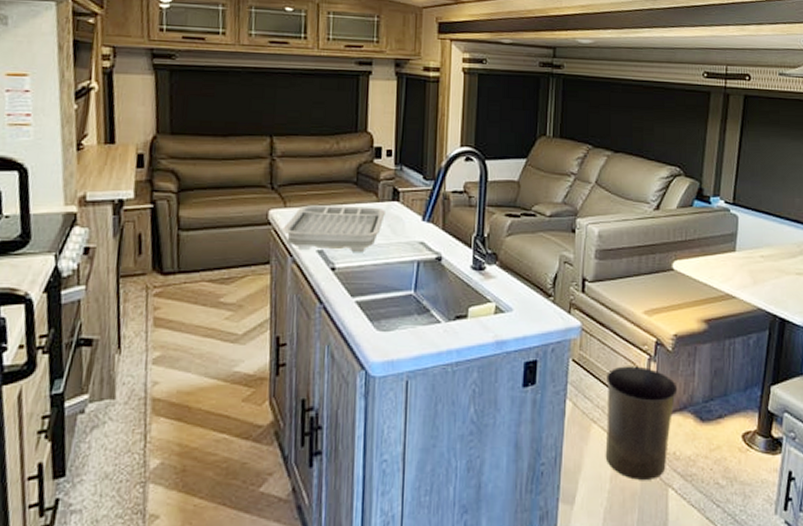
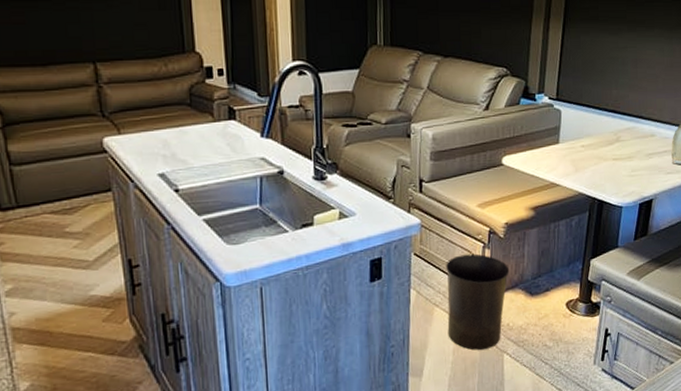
dish rack: present [282,205,385,252] -> none [120,127,223,176]

